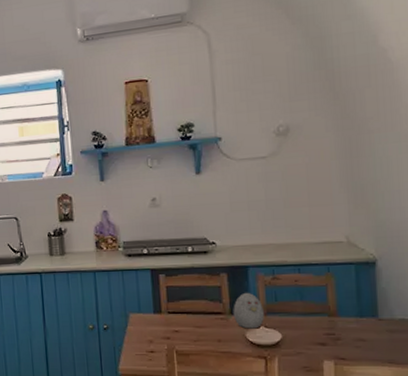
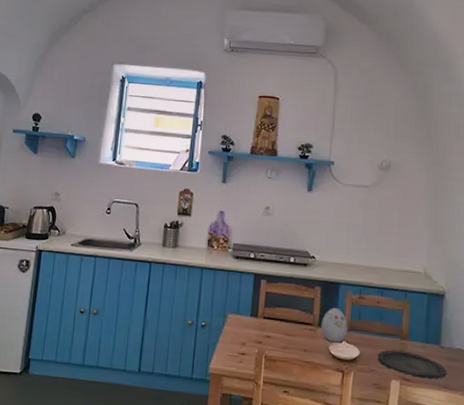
plate: none [303,328,390,356] -> present [377,349,447,379]

